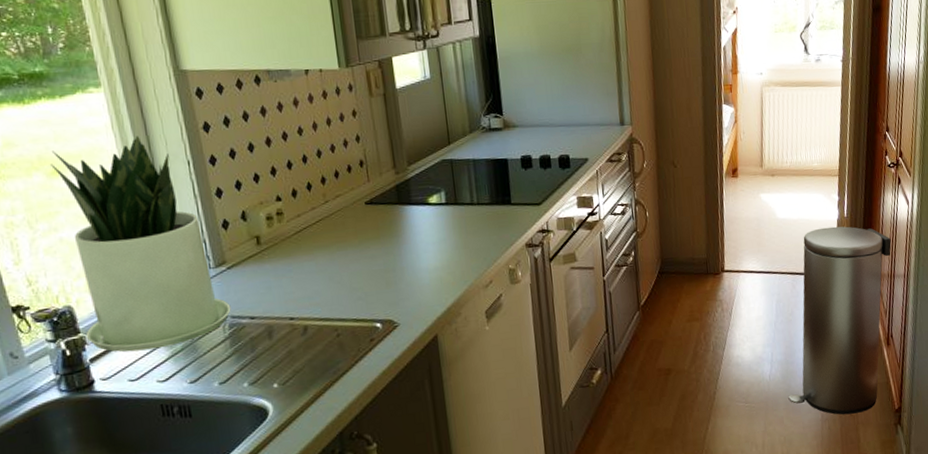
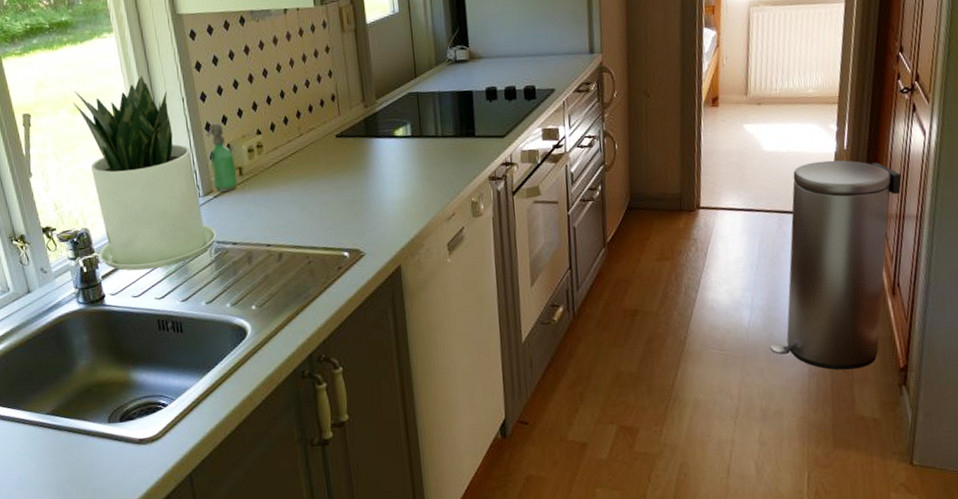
soap dispenser: none [217,188,256,262] -> present [206,122,238,192]

